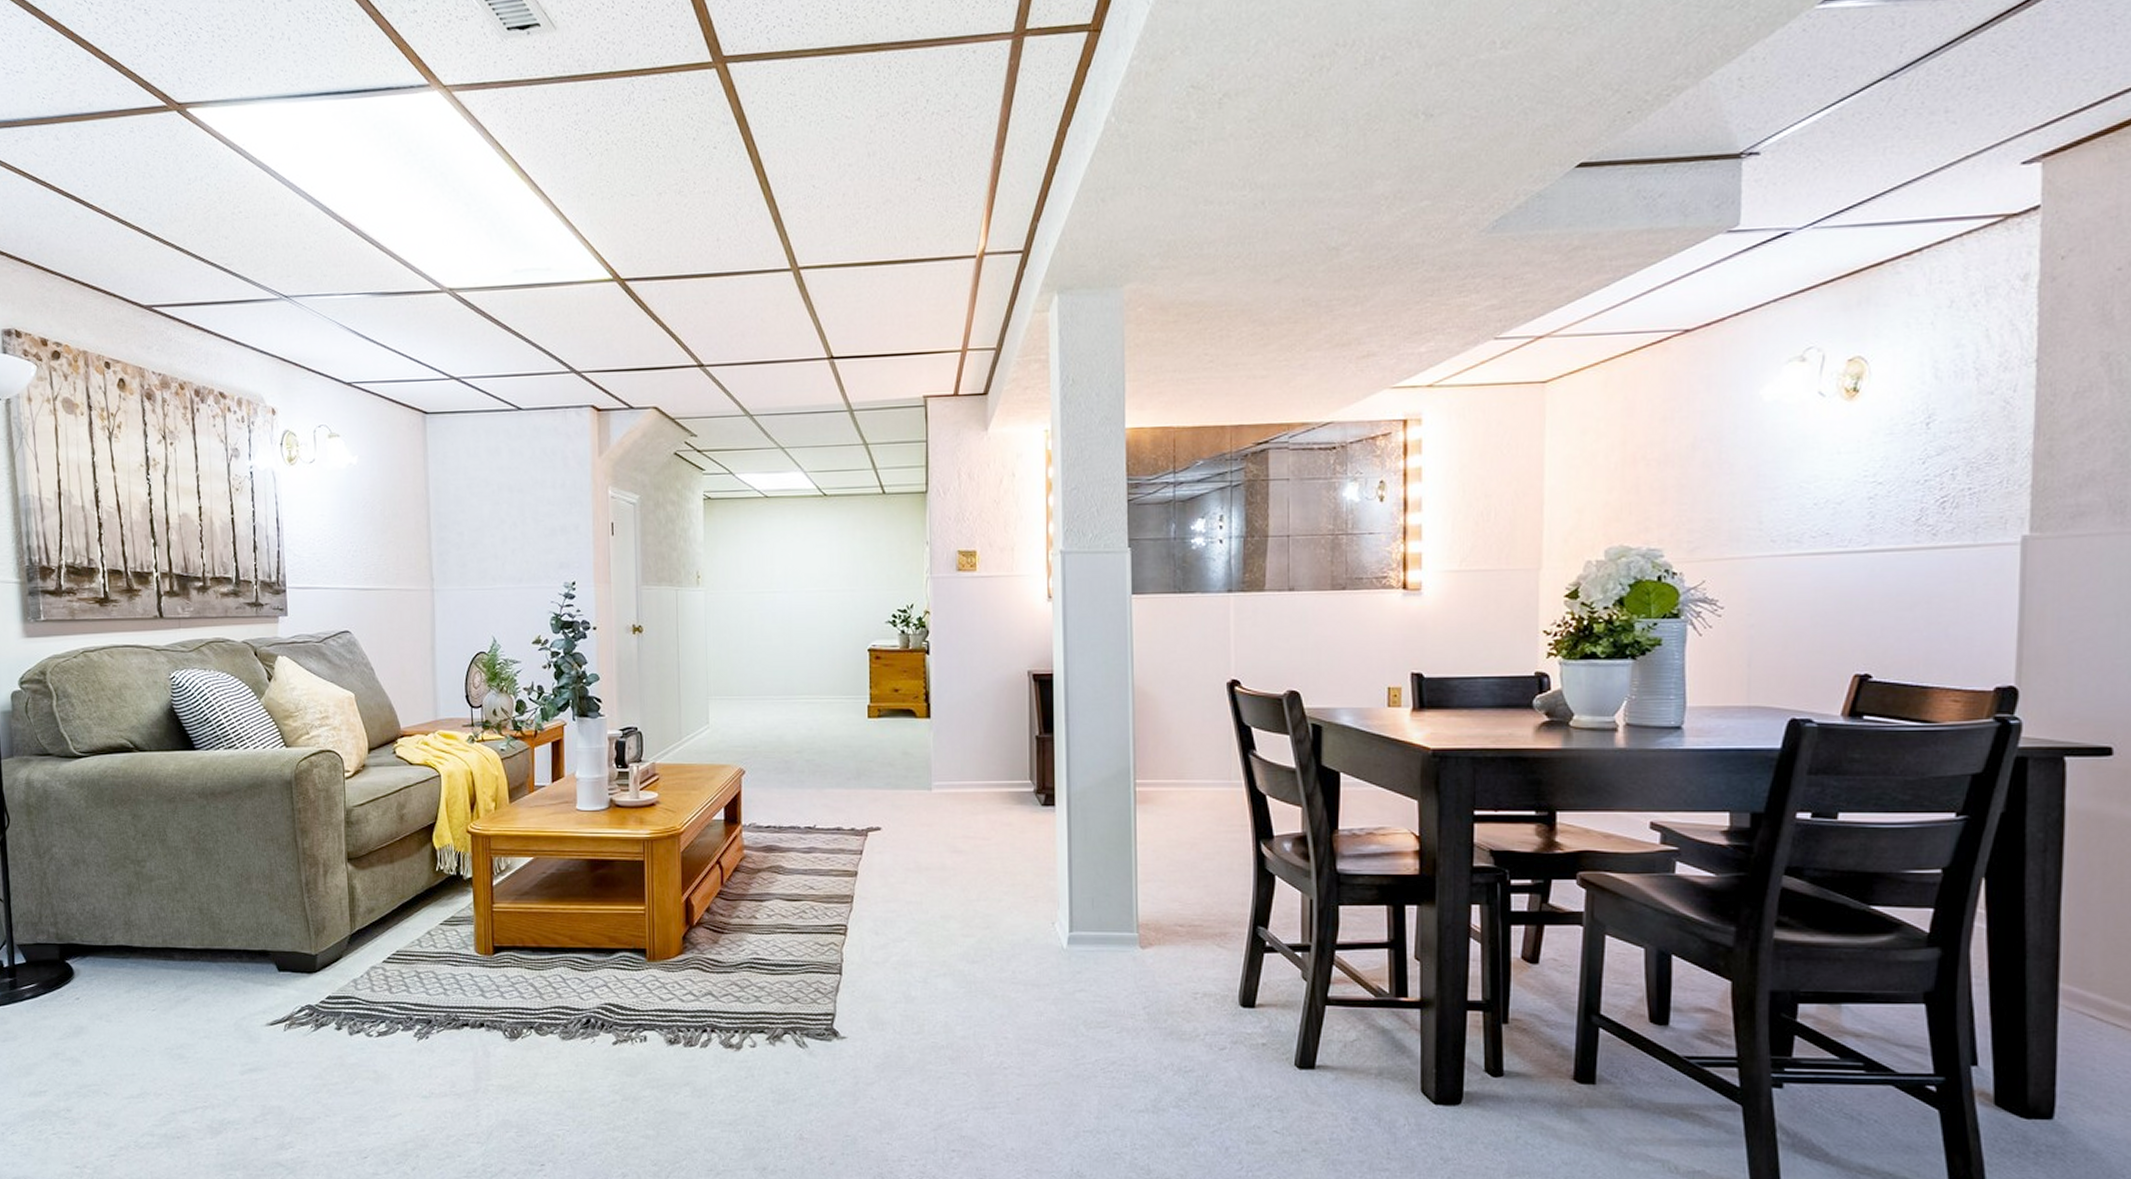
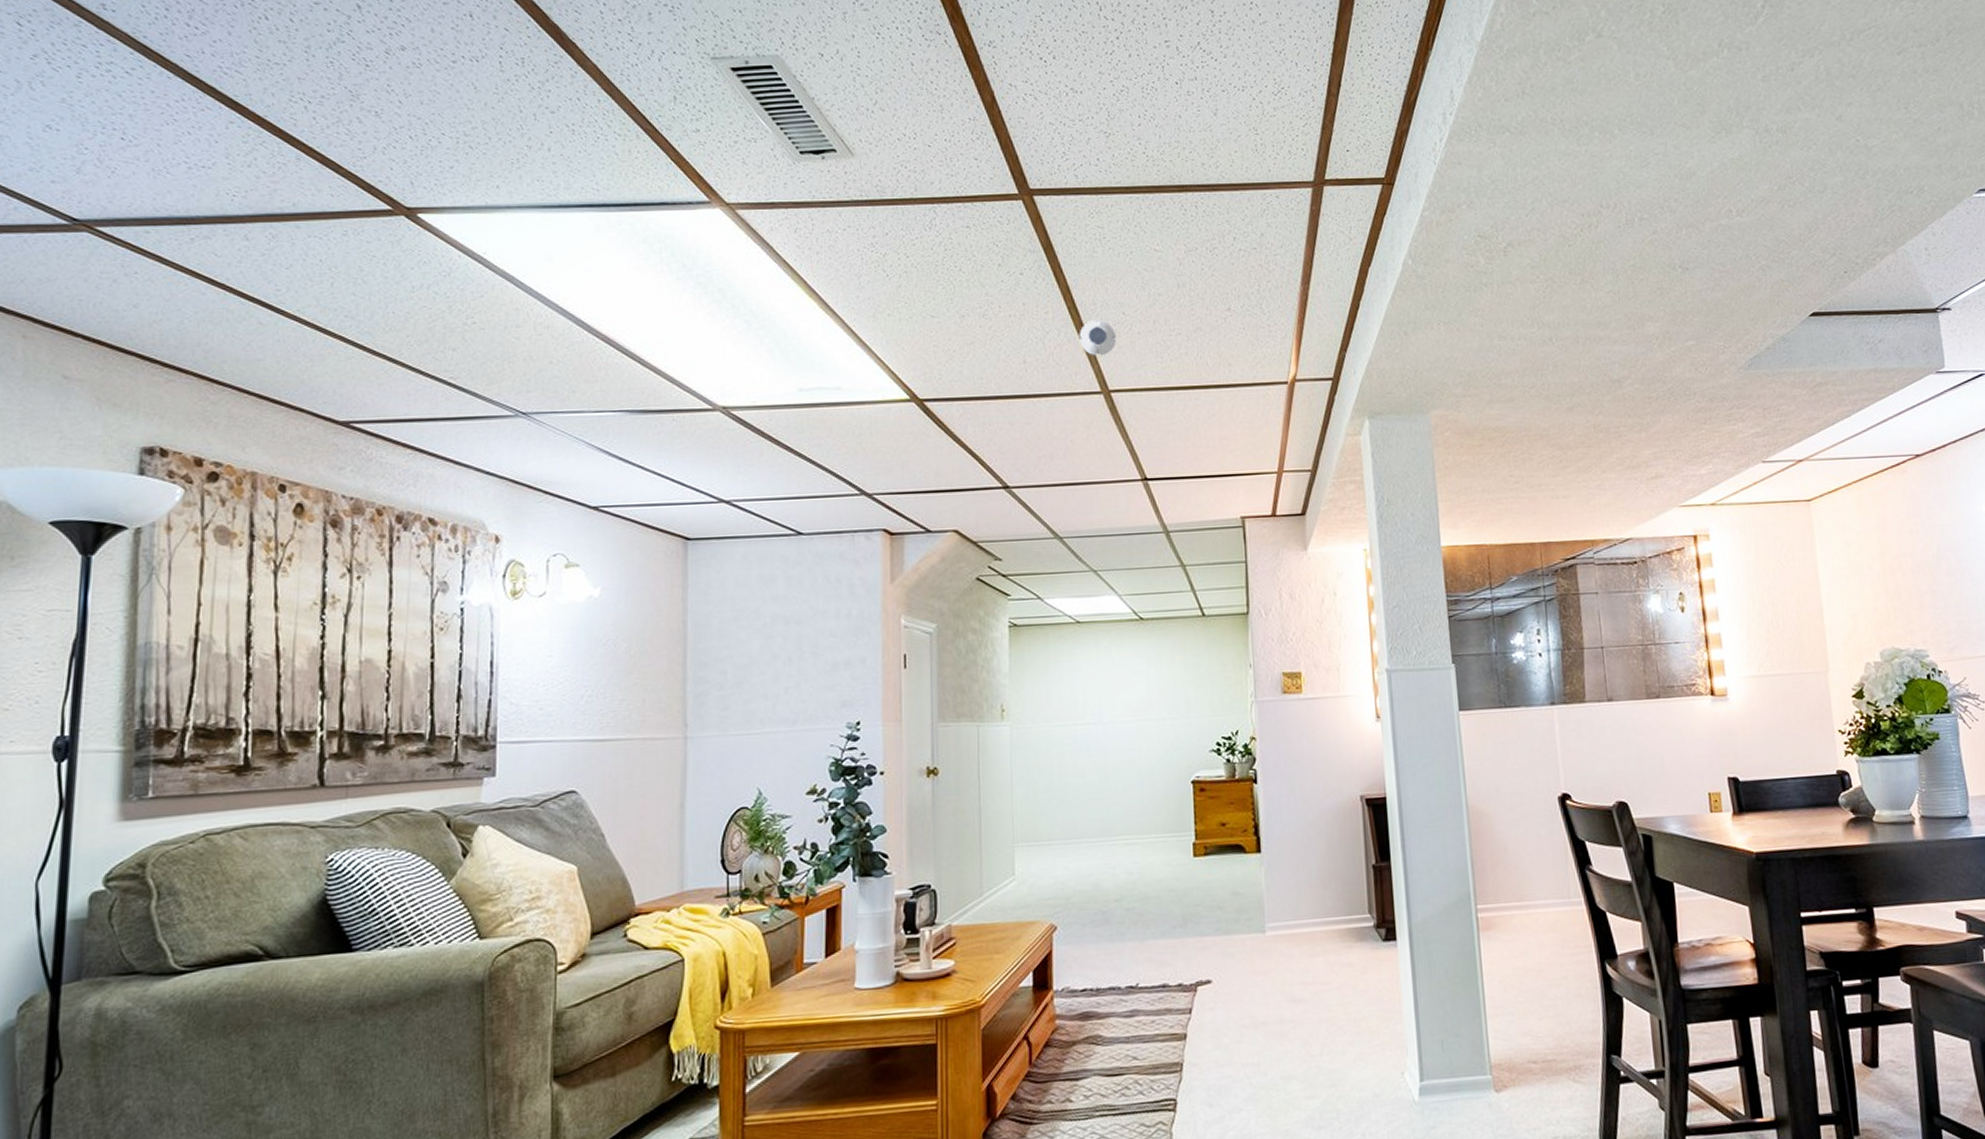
smoke detector: none [770,194,807,232] -> present [1079,320,1117,356]

